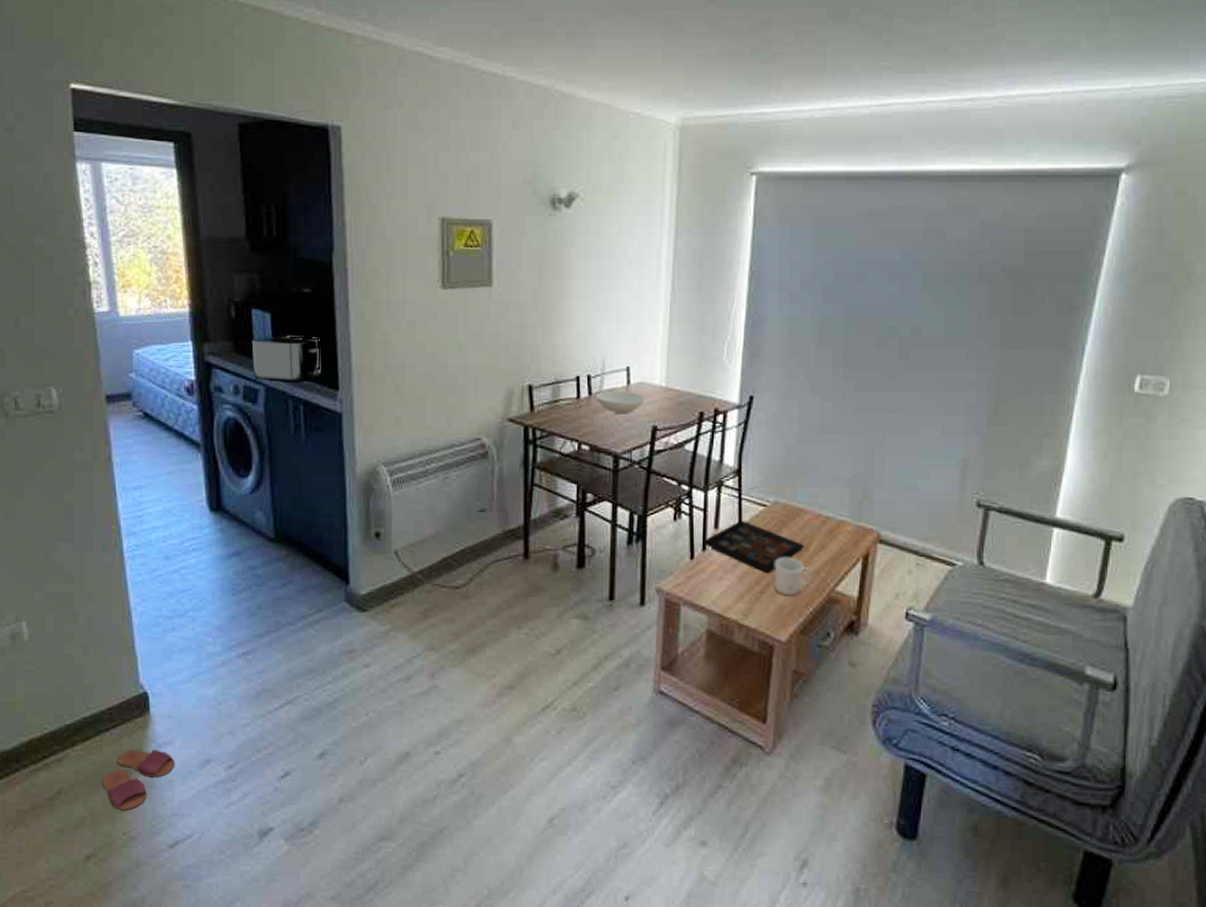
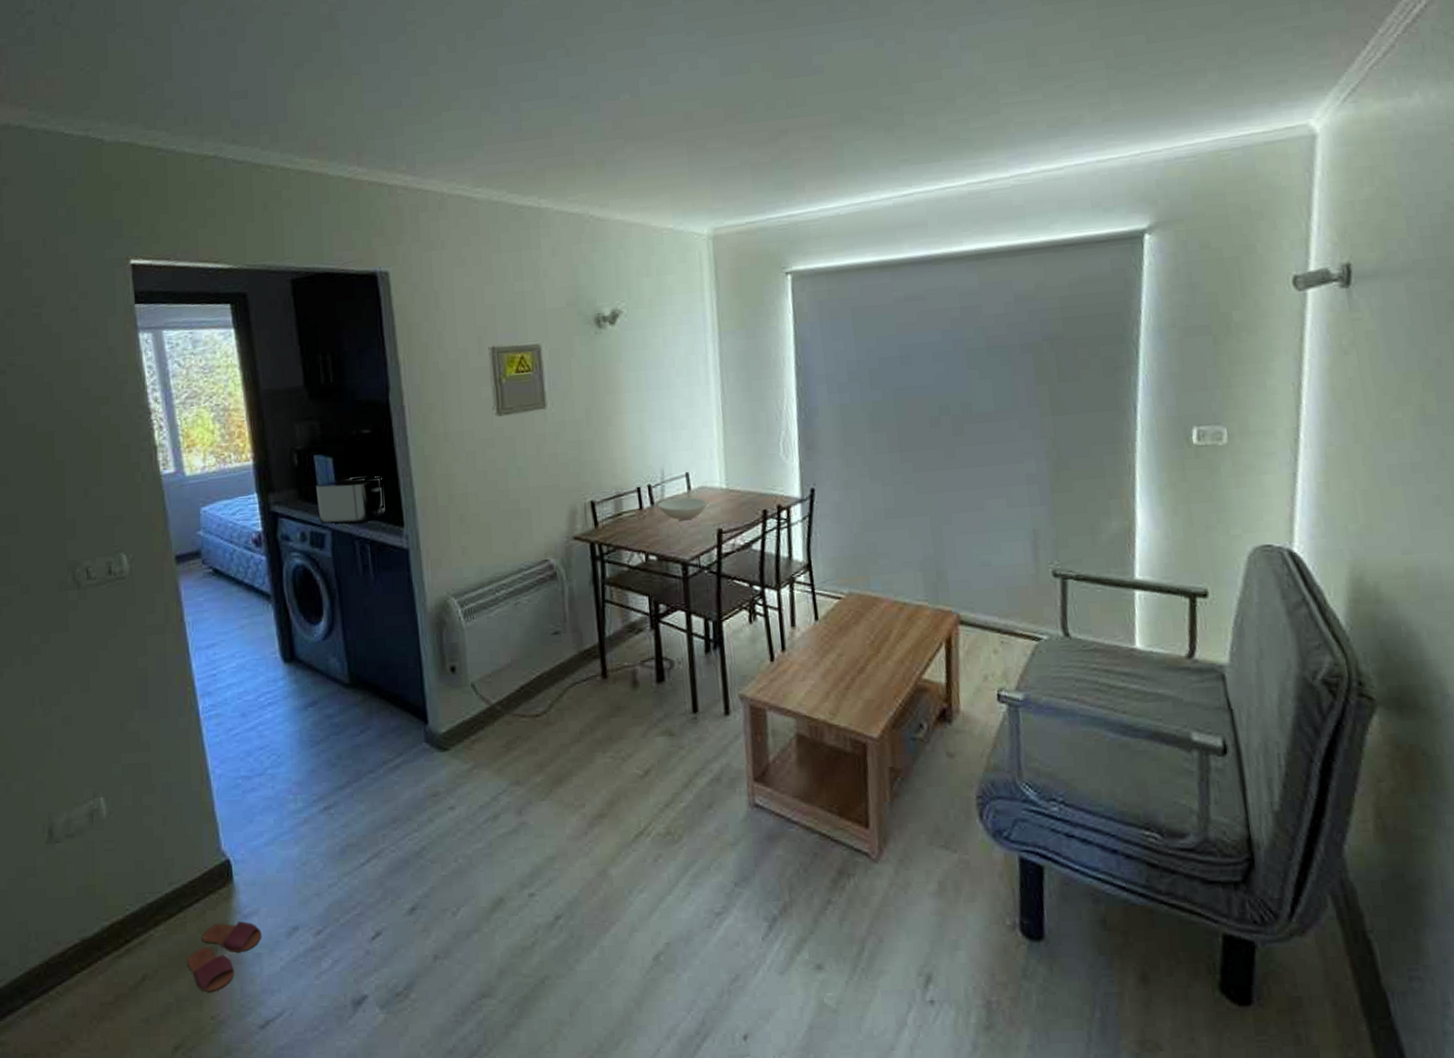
decorative tray: present [703,520,804,573] -> none [781,615,885,667]
mug: present [774,557,812,596] -> none [856,648,897,689]

